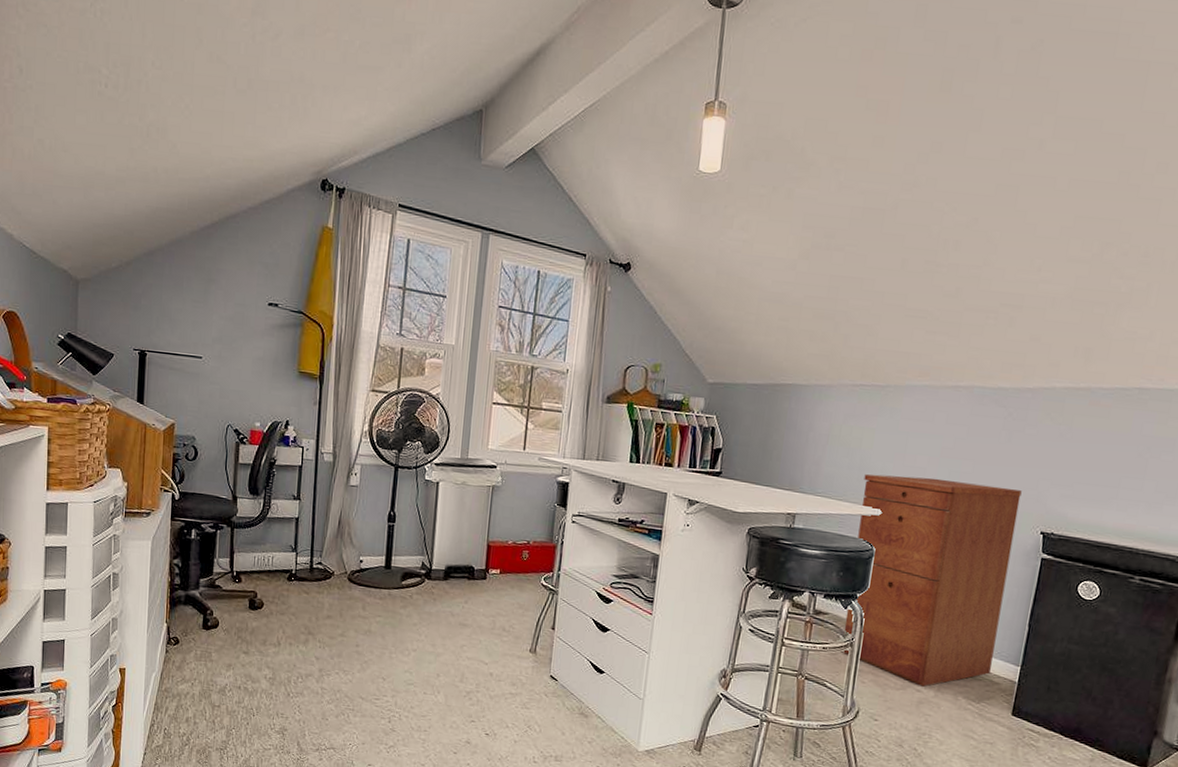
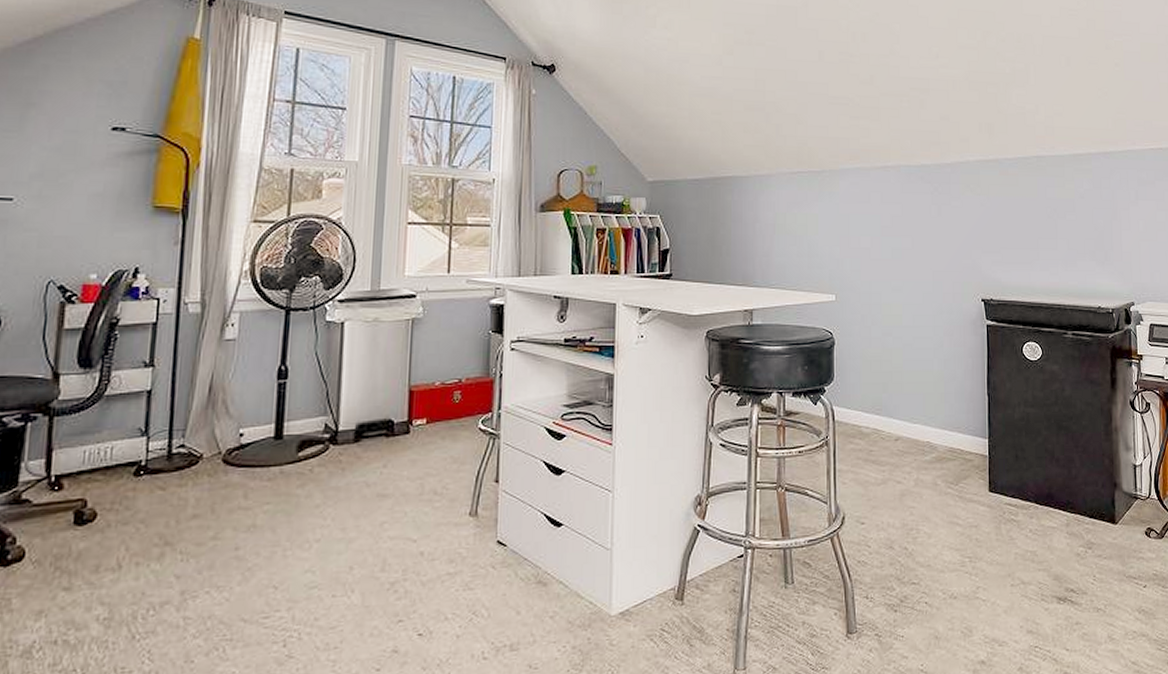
filing cabinet: present [843,473,1022,687] -> none [814,257,962,477]

